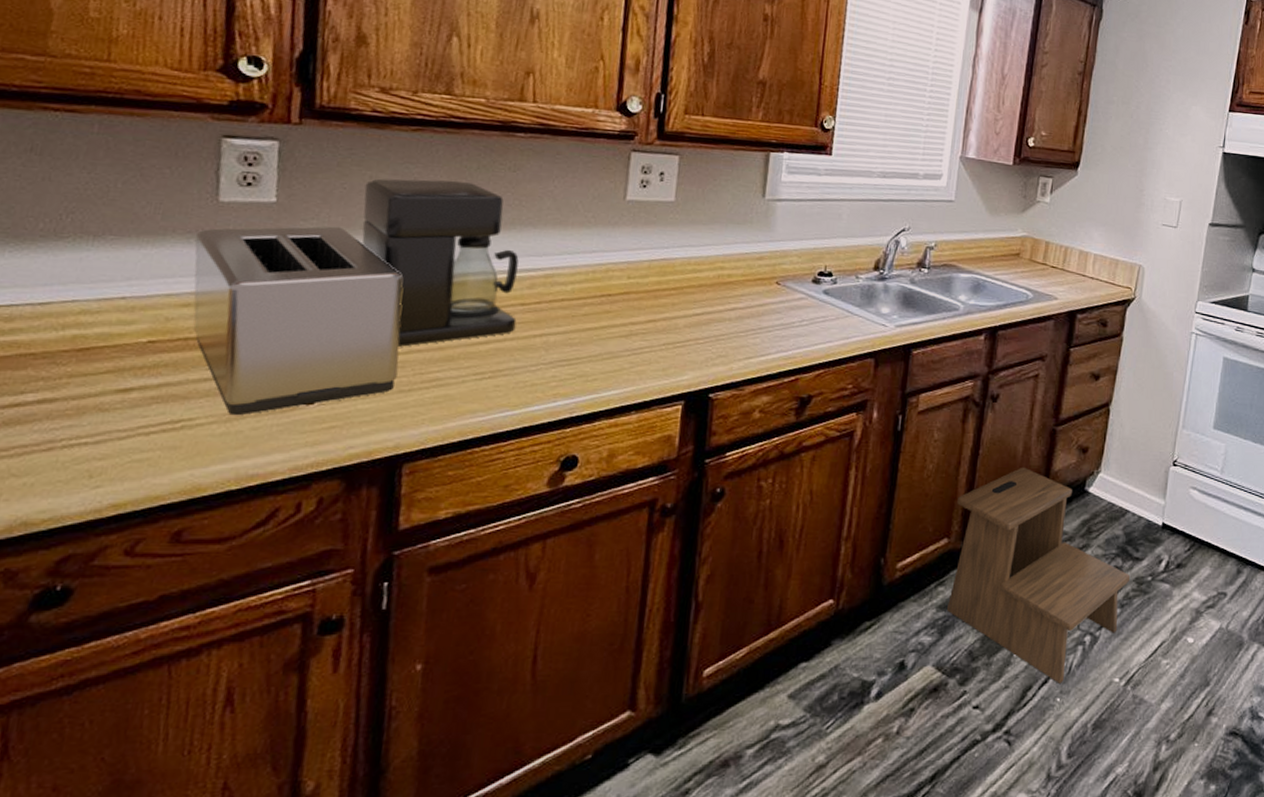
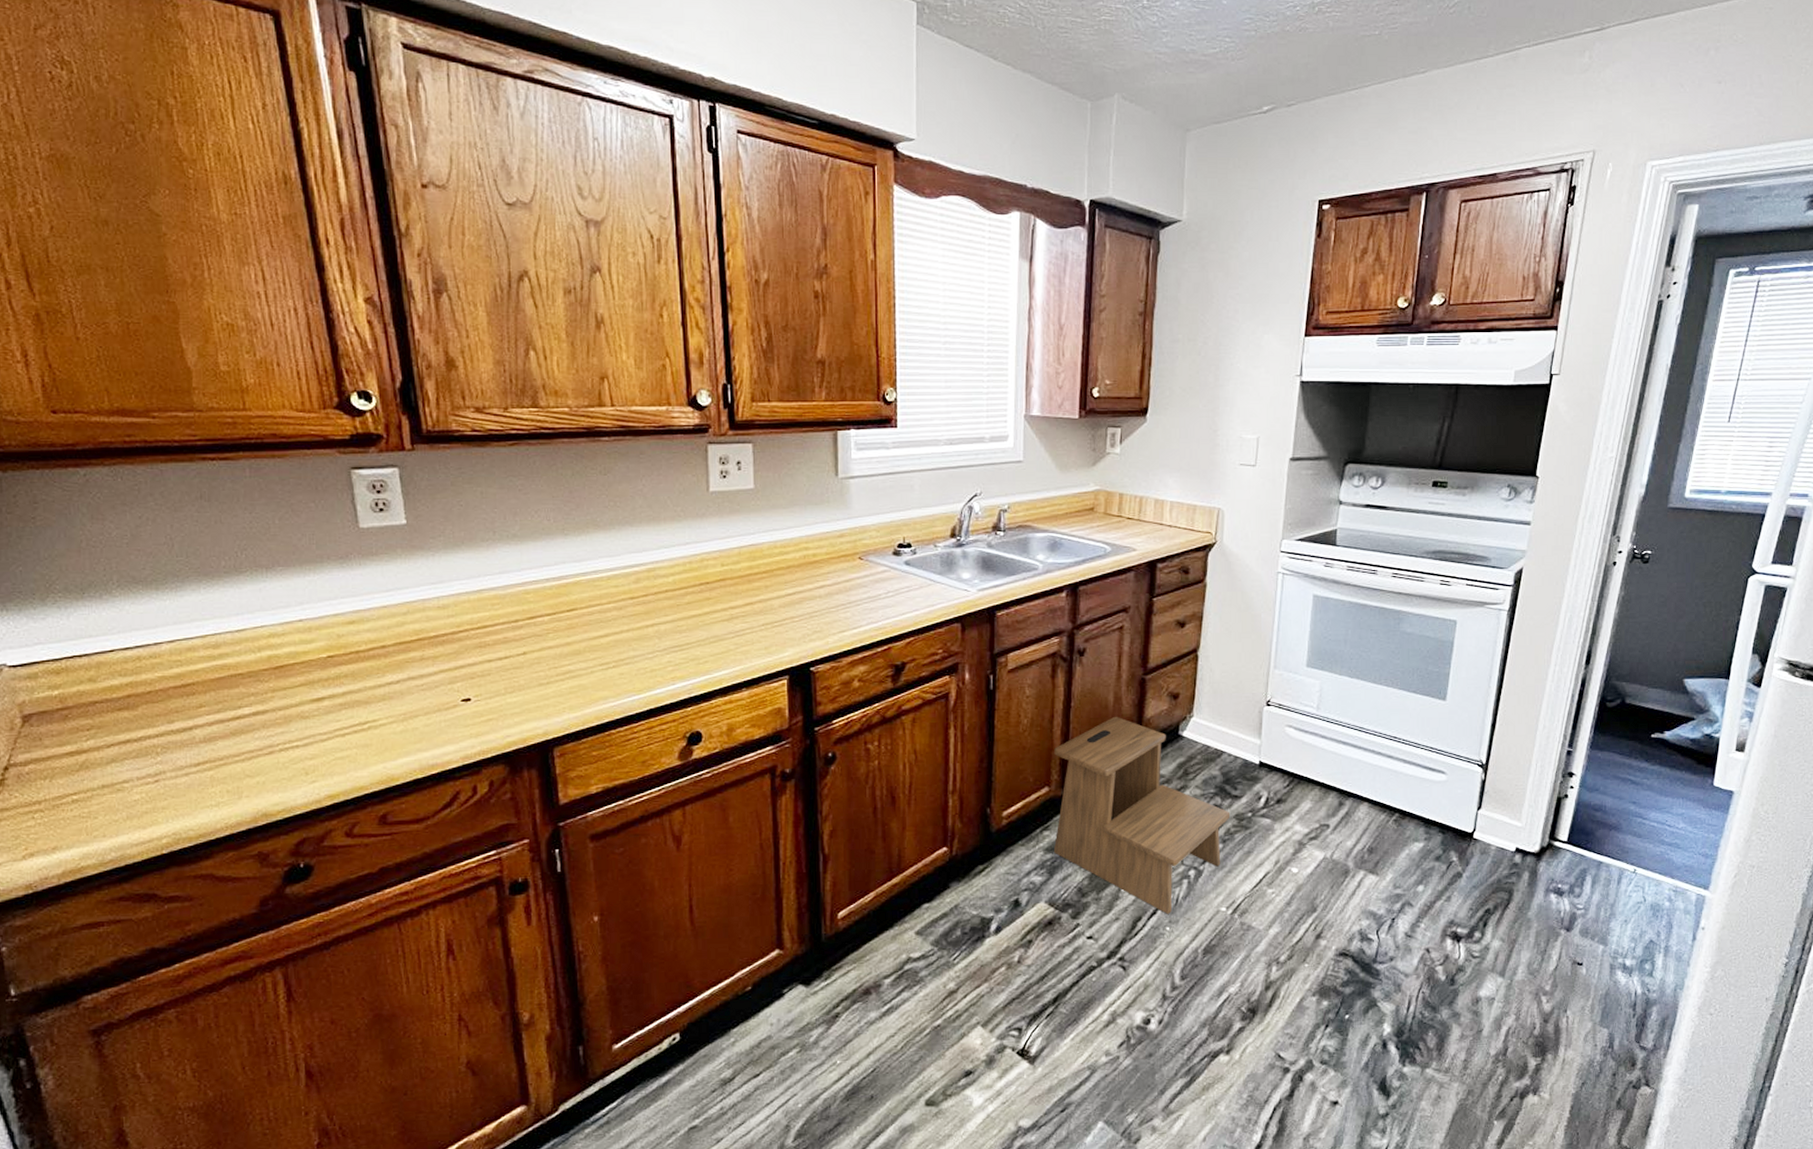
toaster: present [193,226,403,416] -> none [346,541,535,715]
coffee maker: present [361,178,519,347] -> none [478,488,629,645]

